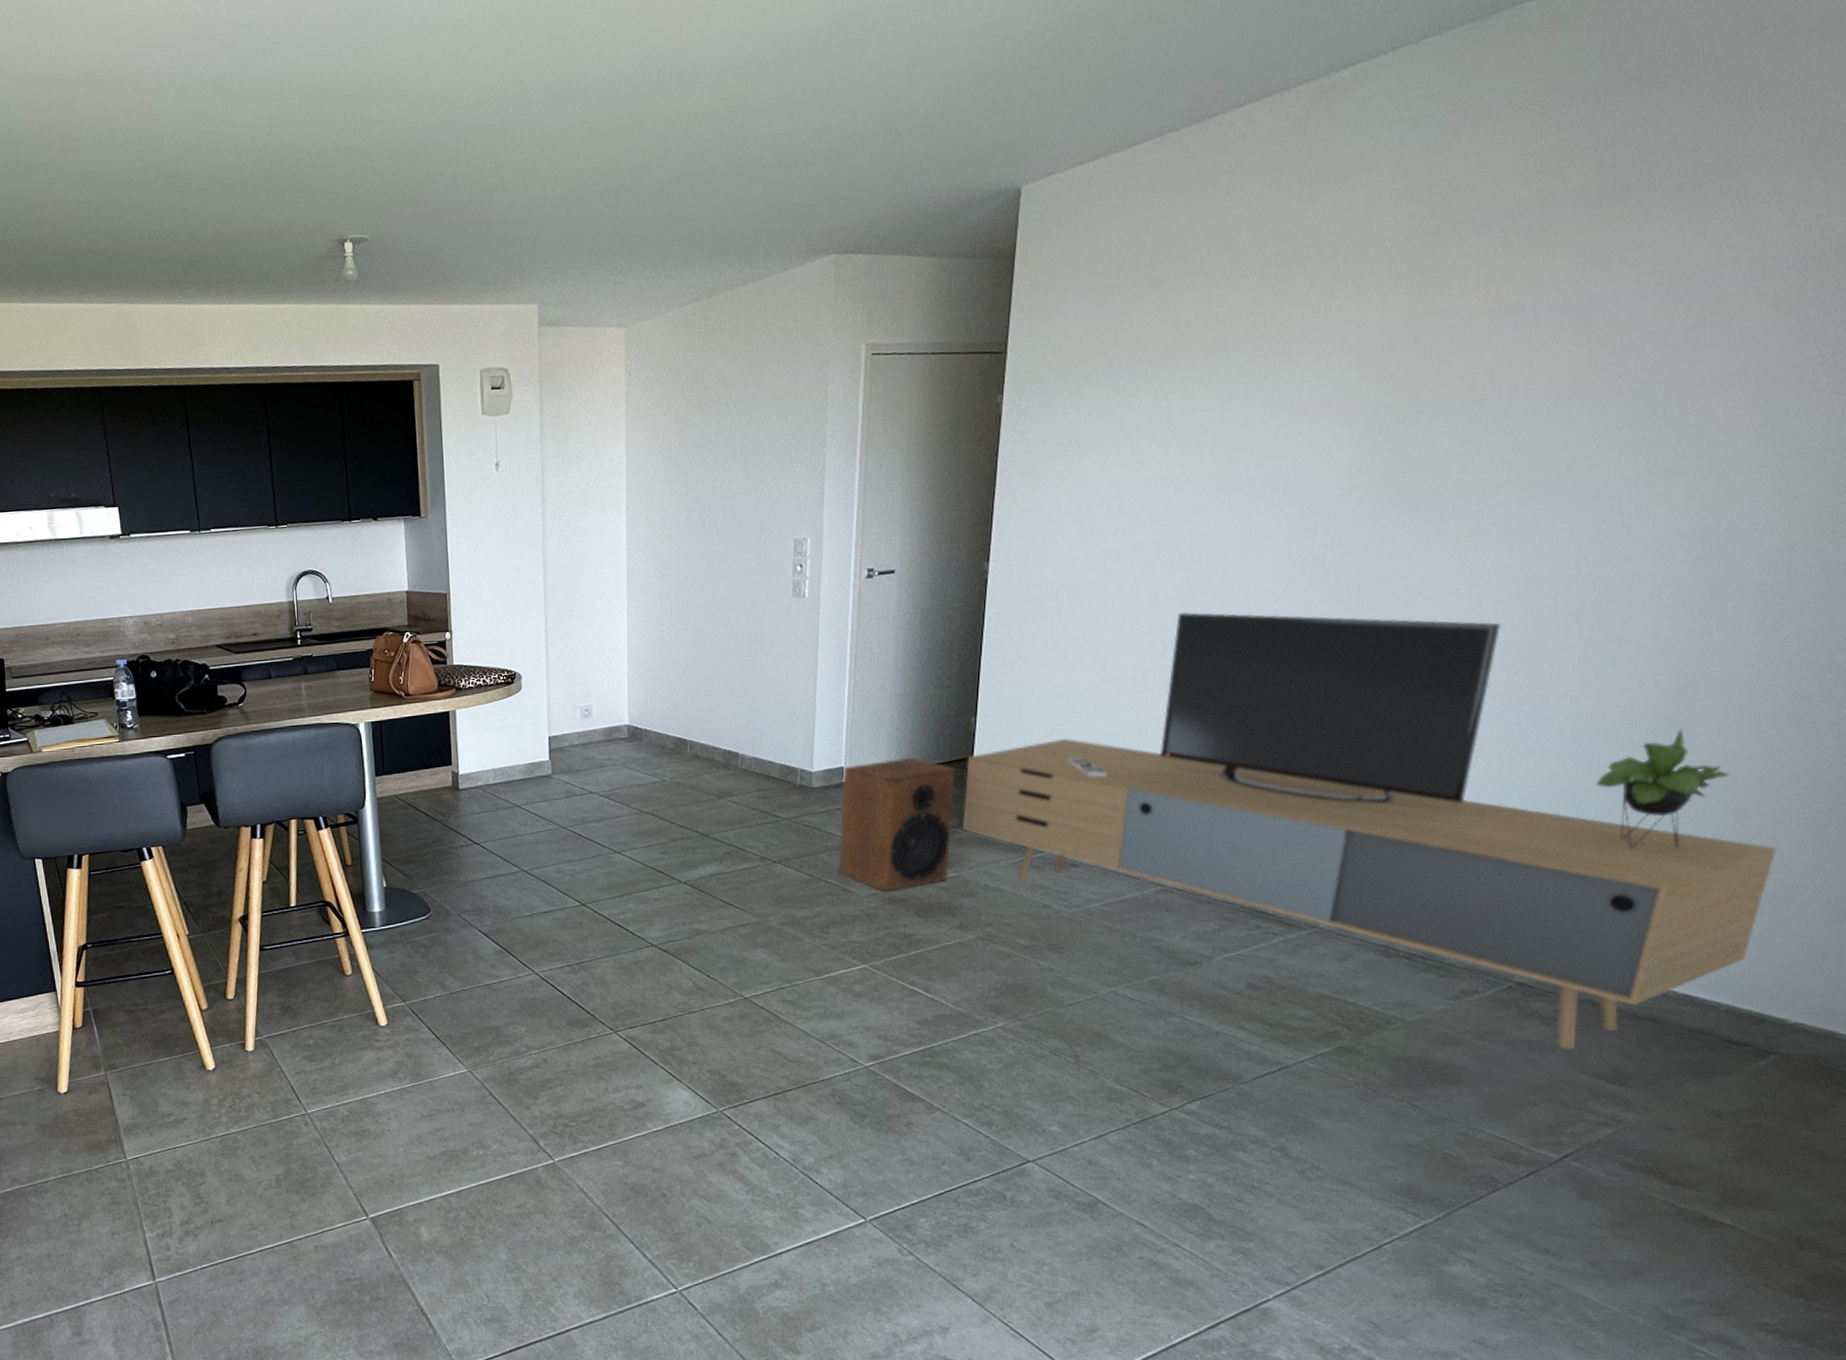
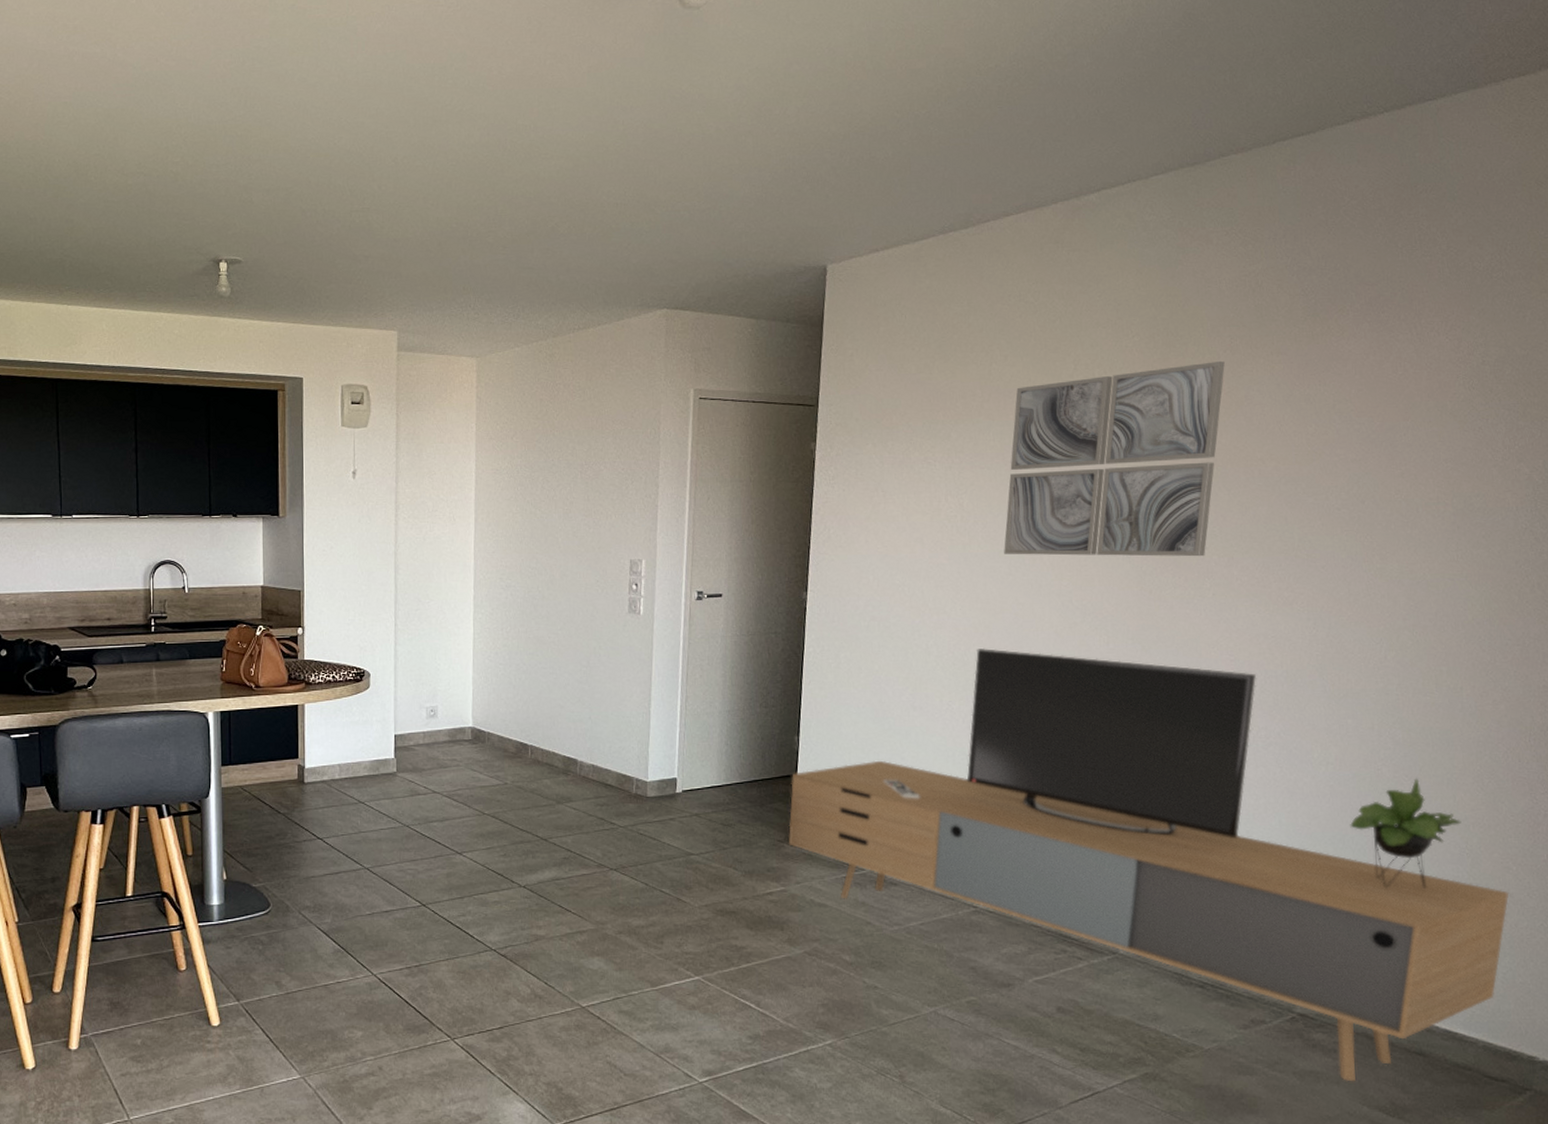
speaker: present [838,757,956,892] -> none [672,771,782,904]
wall art: none [1214,262,1494,507] -> present [1004,361,1225,557]

